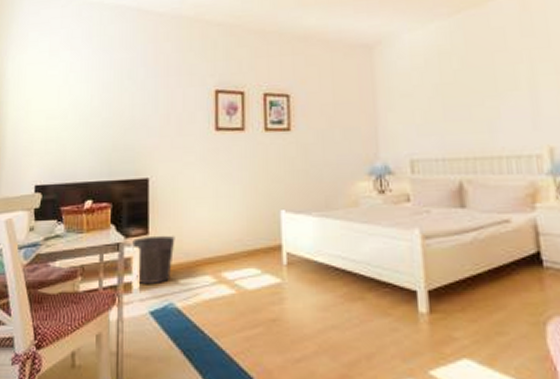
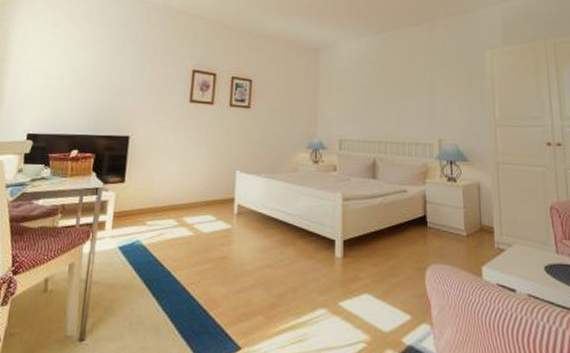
waste bin: present [132,235,175,285] -> none [109,183,147,224]

